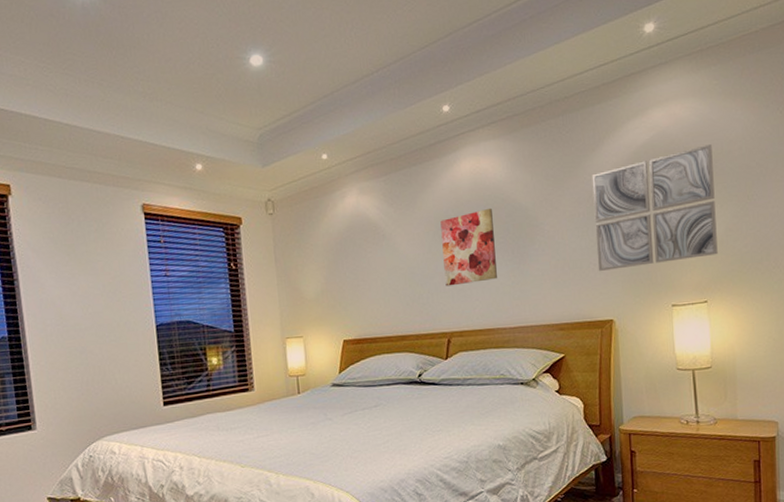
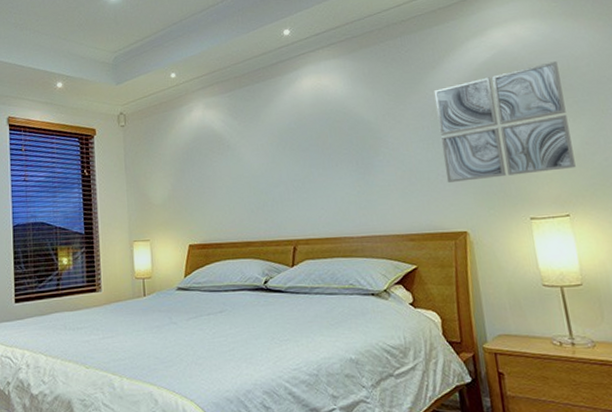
wall art: present [440,208,497,287] -> none [283,121,342,195]

